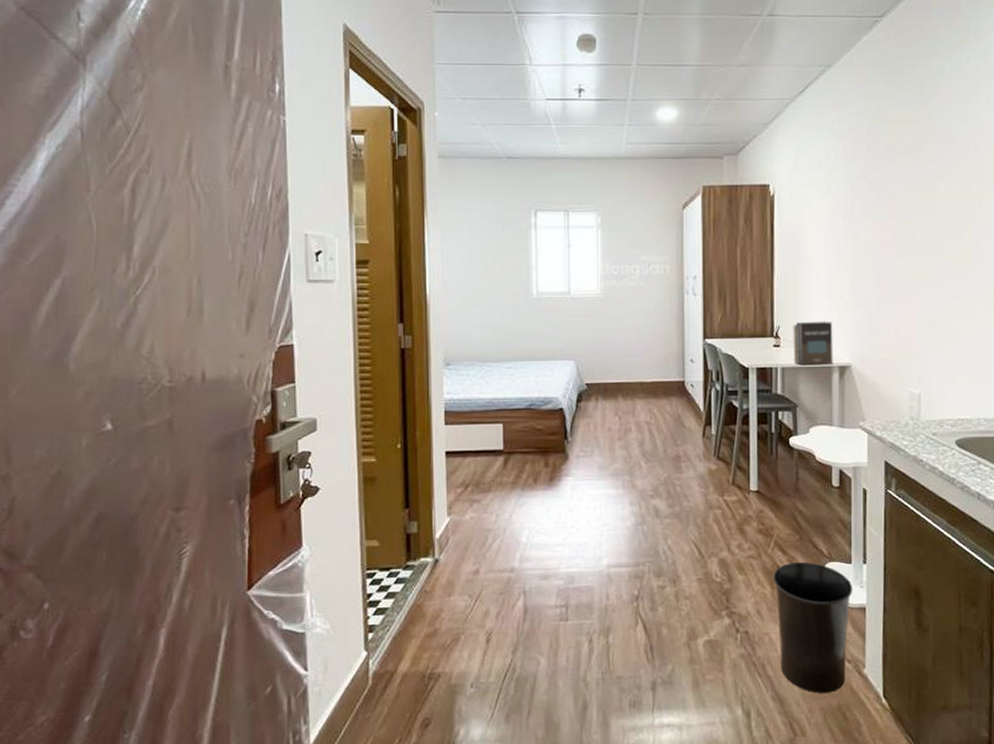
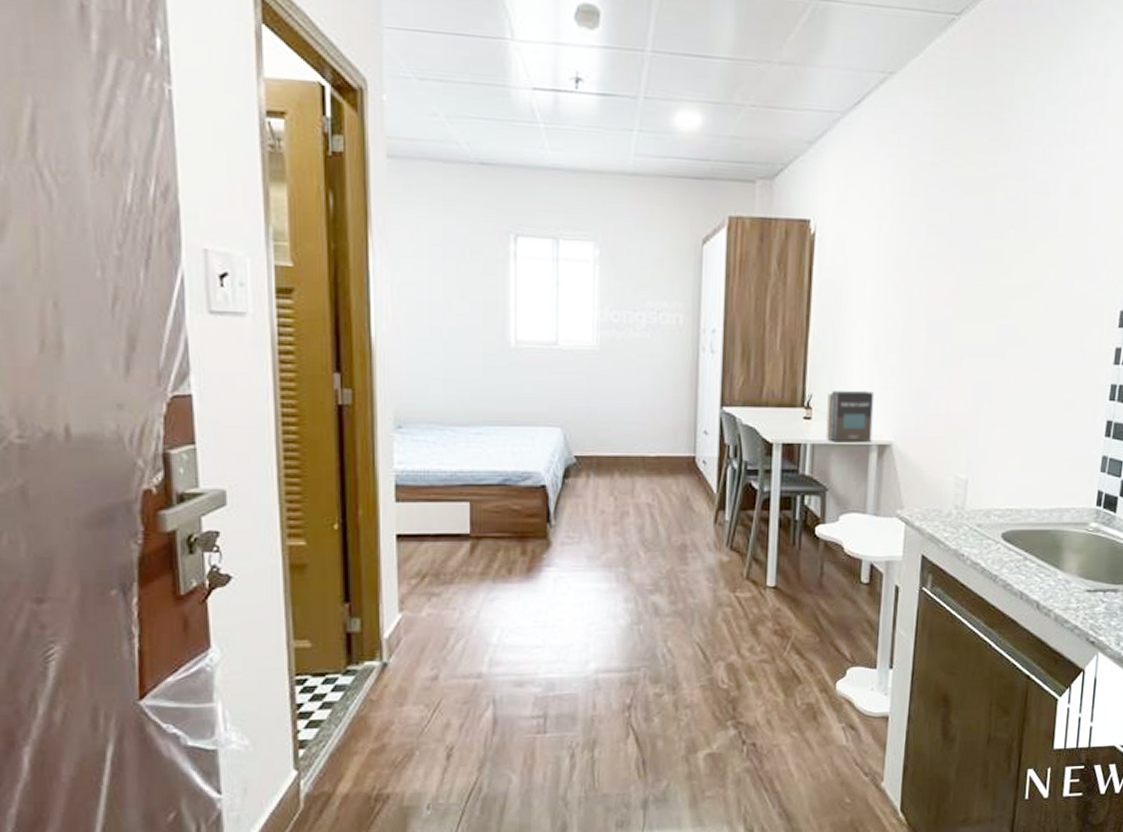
waste bin: present [773,562,853,693] -> none [787,667,876,809]

